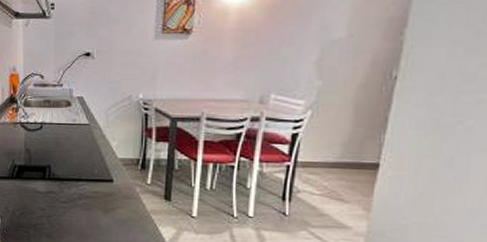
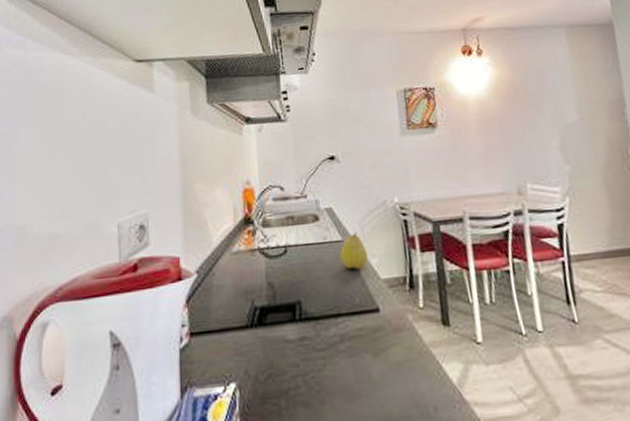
fruit: none [85,119,110,148] -> present [339,232,369,270]

